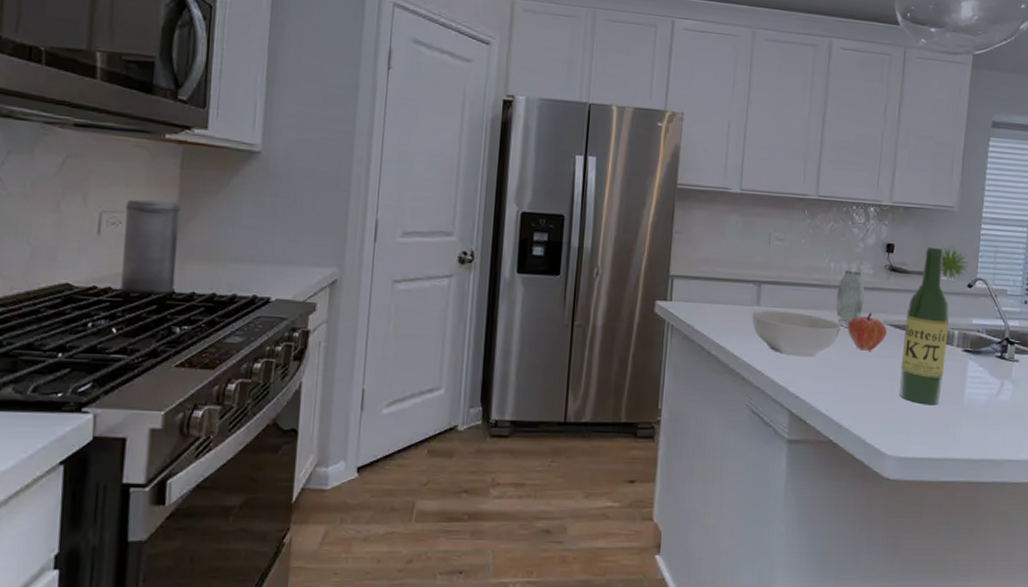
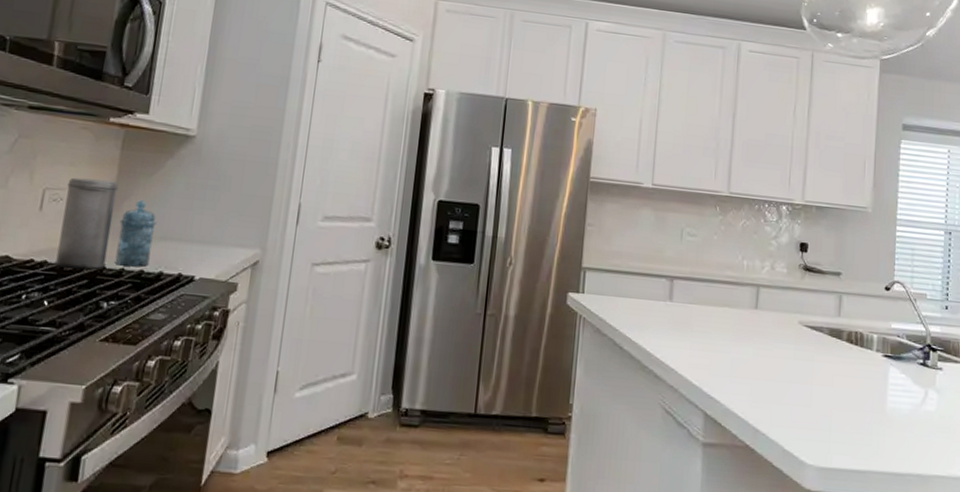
canister: none [184,221,226,290] -> present [114,200,157,267]
bowl: present [752,310,841,357] -> none [664,305,755,356]
vase: present [836,270,865,327] -> none [750,268,779,327]
fruit: present [847,312,887,351] -> none [762,312,803,353]
wine bottle: present [899,246,950,406] -> none [817,247,868,413]
plant: present [940,246,969,281] -> none [856,247,885,283]

